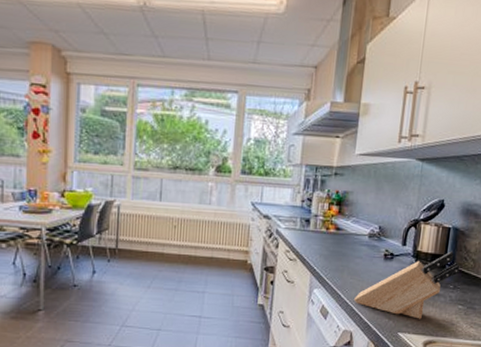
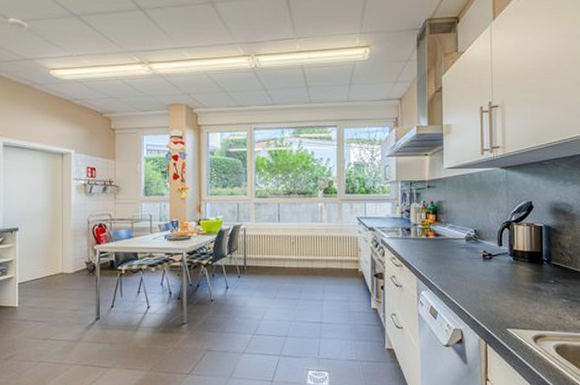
knife block: present [353,251,460,319] -> none [459,248,558,315]

